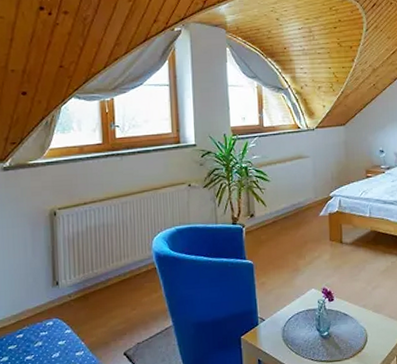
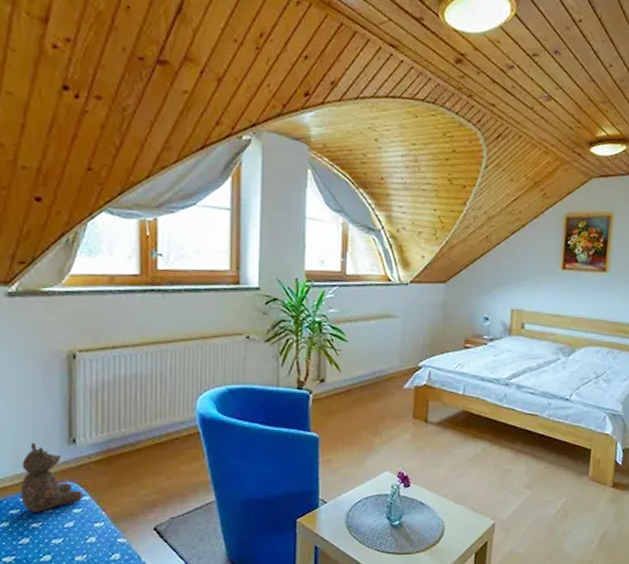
stuffed bear: none [16,287,66,347] -> present [20,442,82,512]

